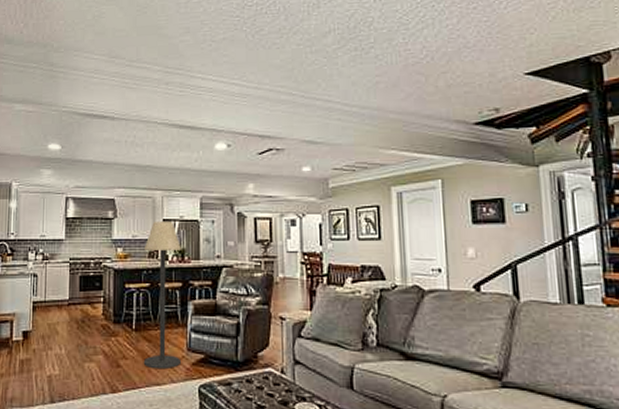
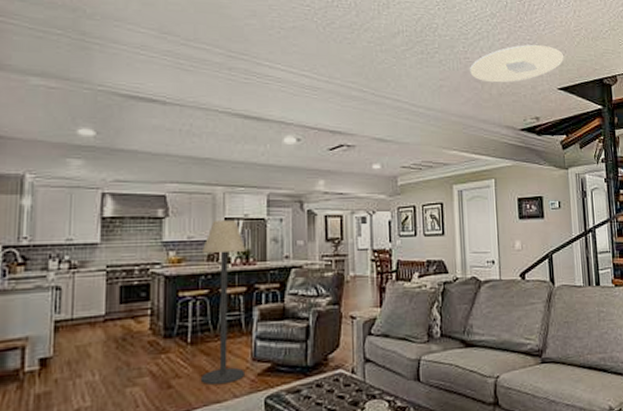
ceiling light: none [411,25,534,74] -> present [470,45,564,83]

